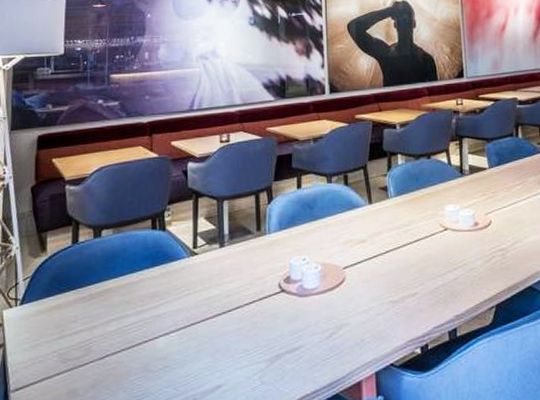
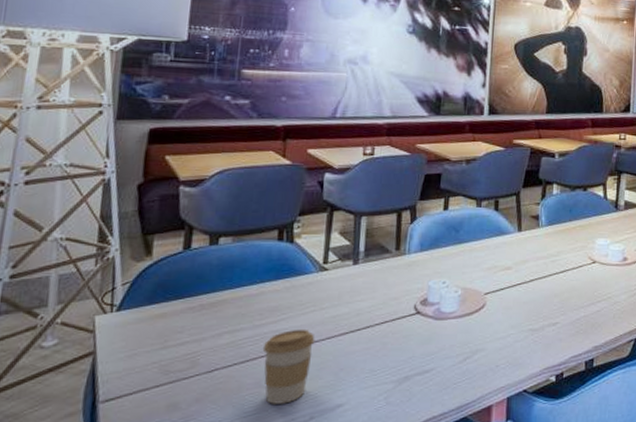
coffee cup: none [146,312,192,388] -> present [262,329,315,404]

